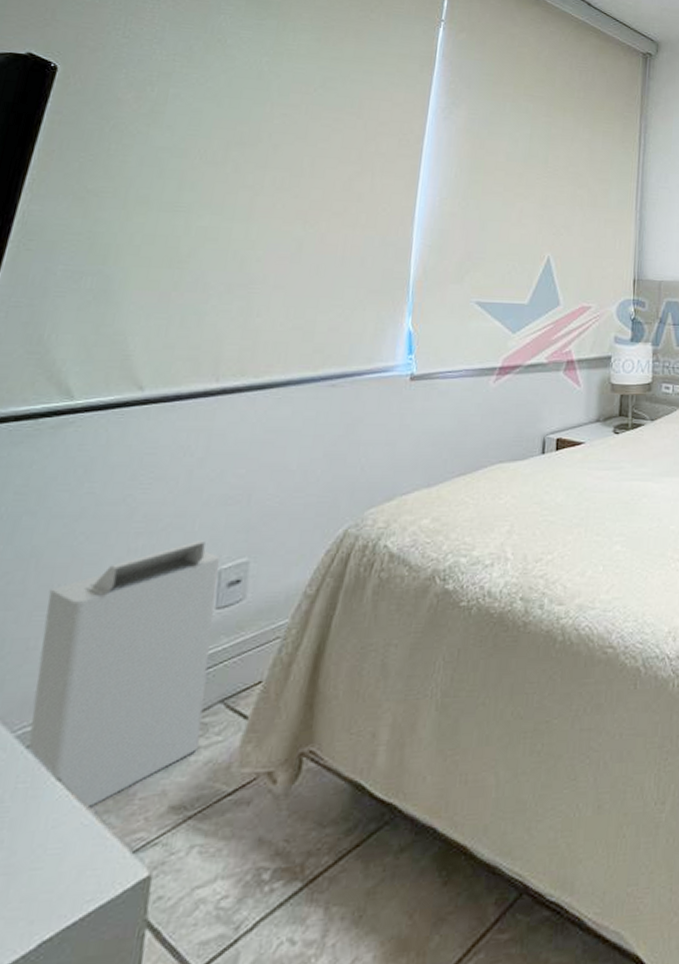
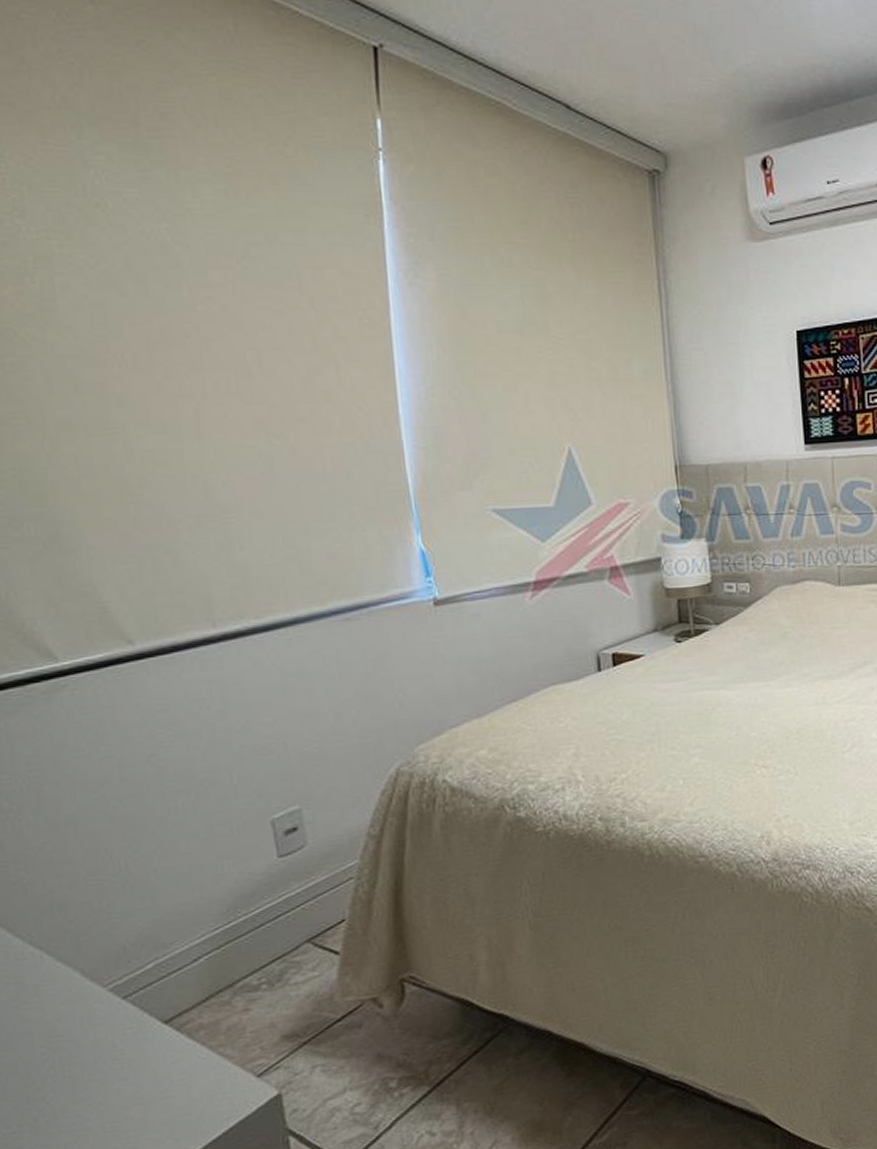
air purifier: present [27,540,220,811] -> none [97,792,297,1047]

